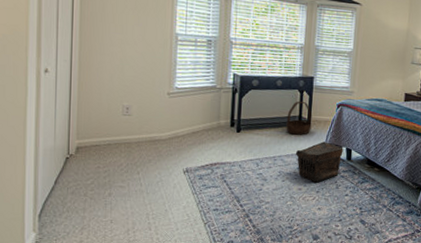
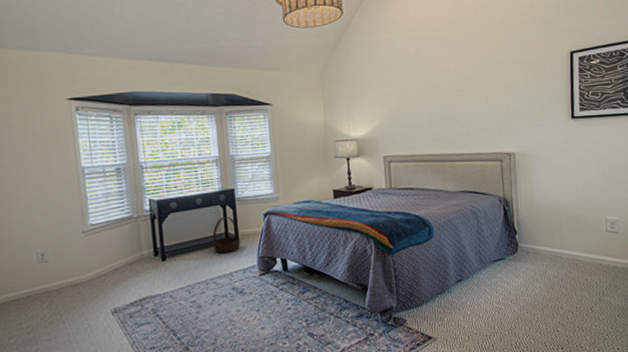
pouch: present [295,141,344,183] -> none [227,255,278,301]

